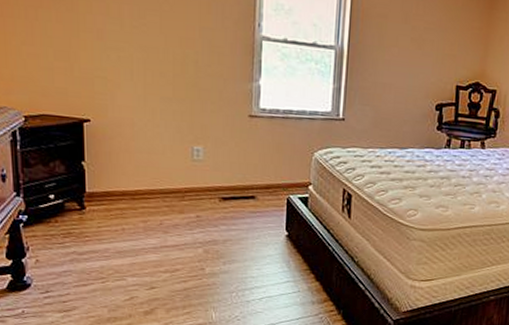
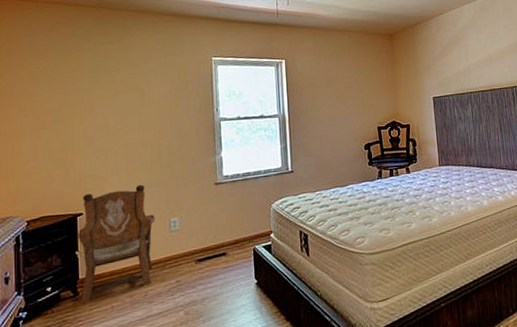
armchair: none [84,98,175,219] -> present [78,184,155,303]

